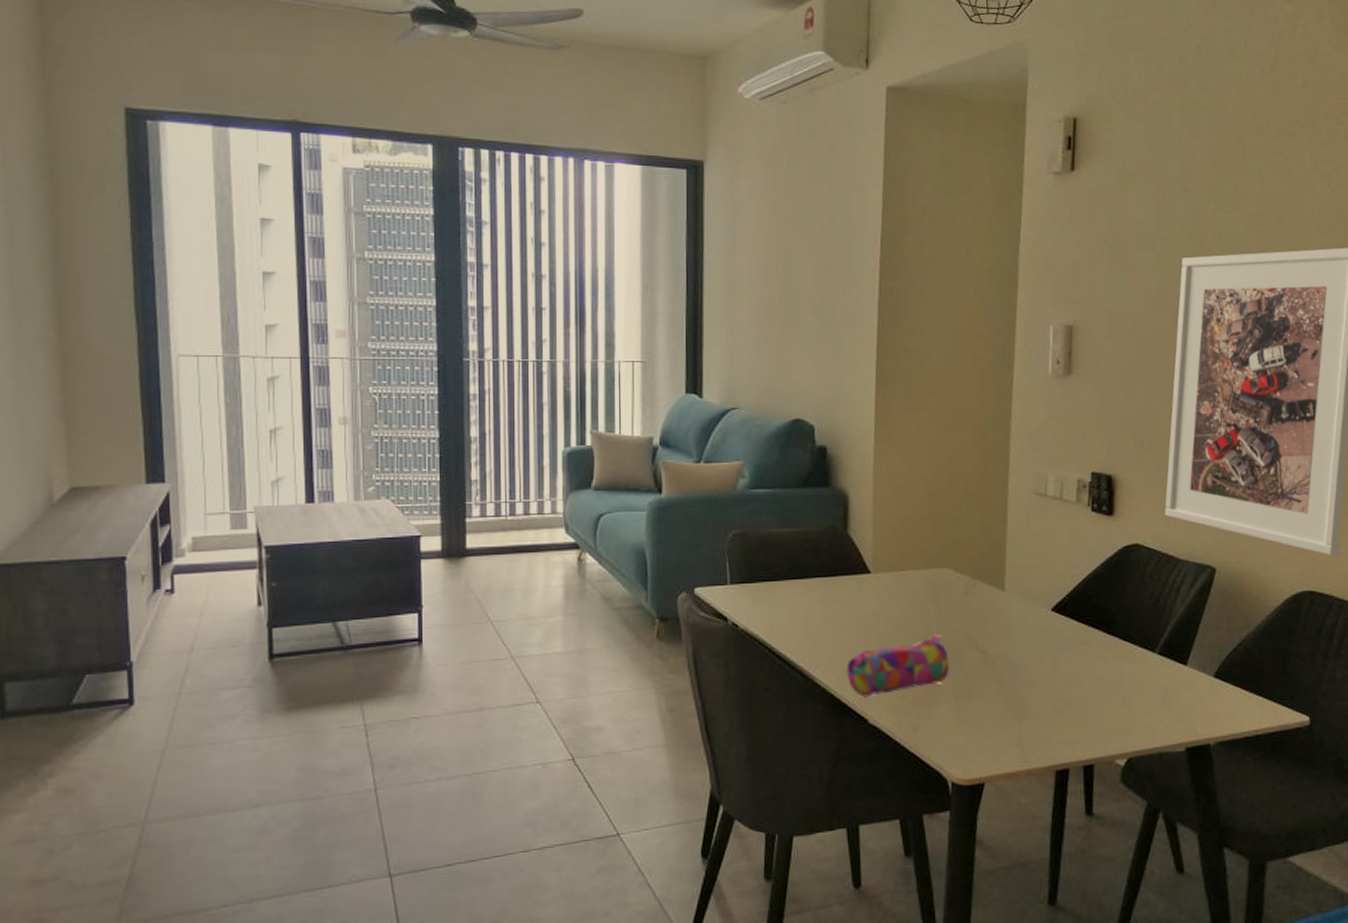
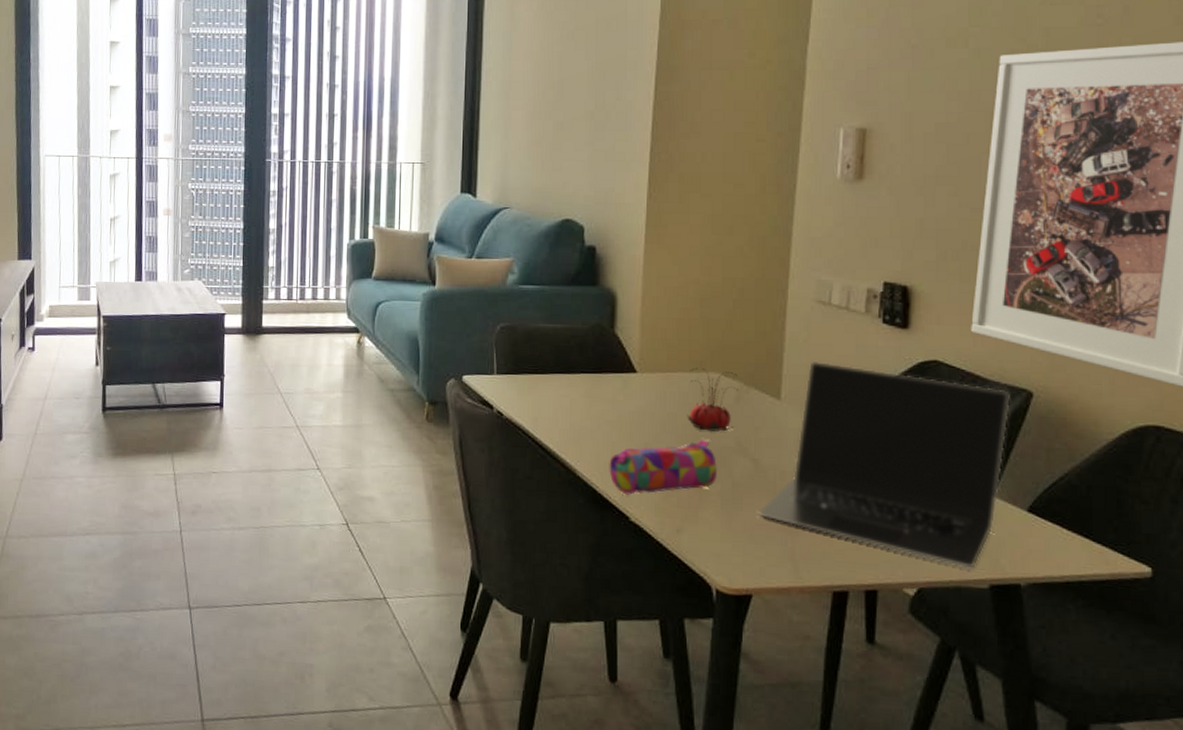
flower: none [919,564,966,627] -> present [687,367,738,431]
laptop: none [988,550,1198,735] -> present [758,360,1010,568]

